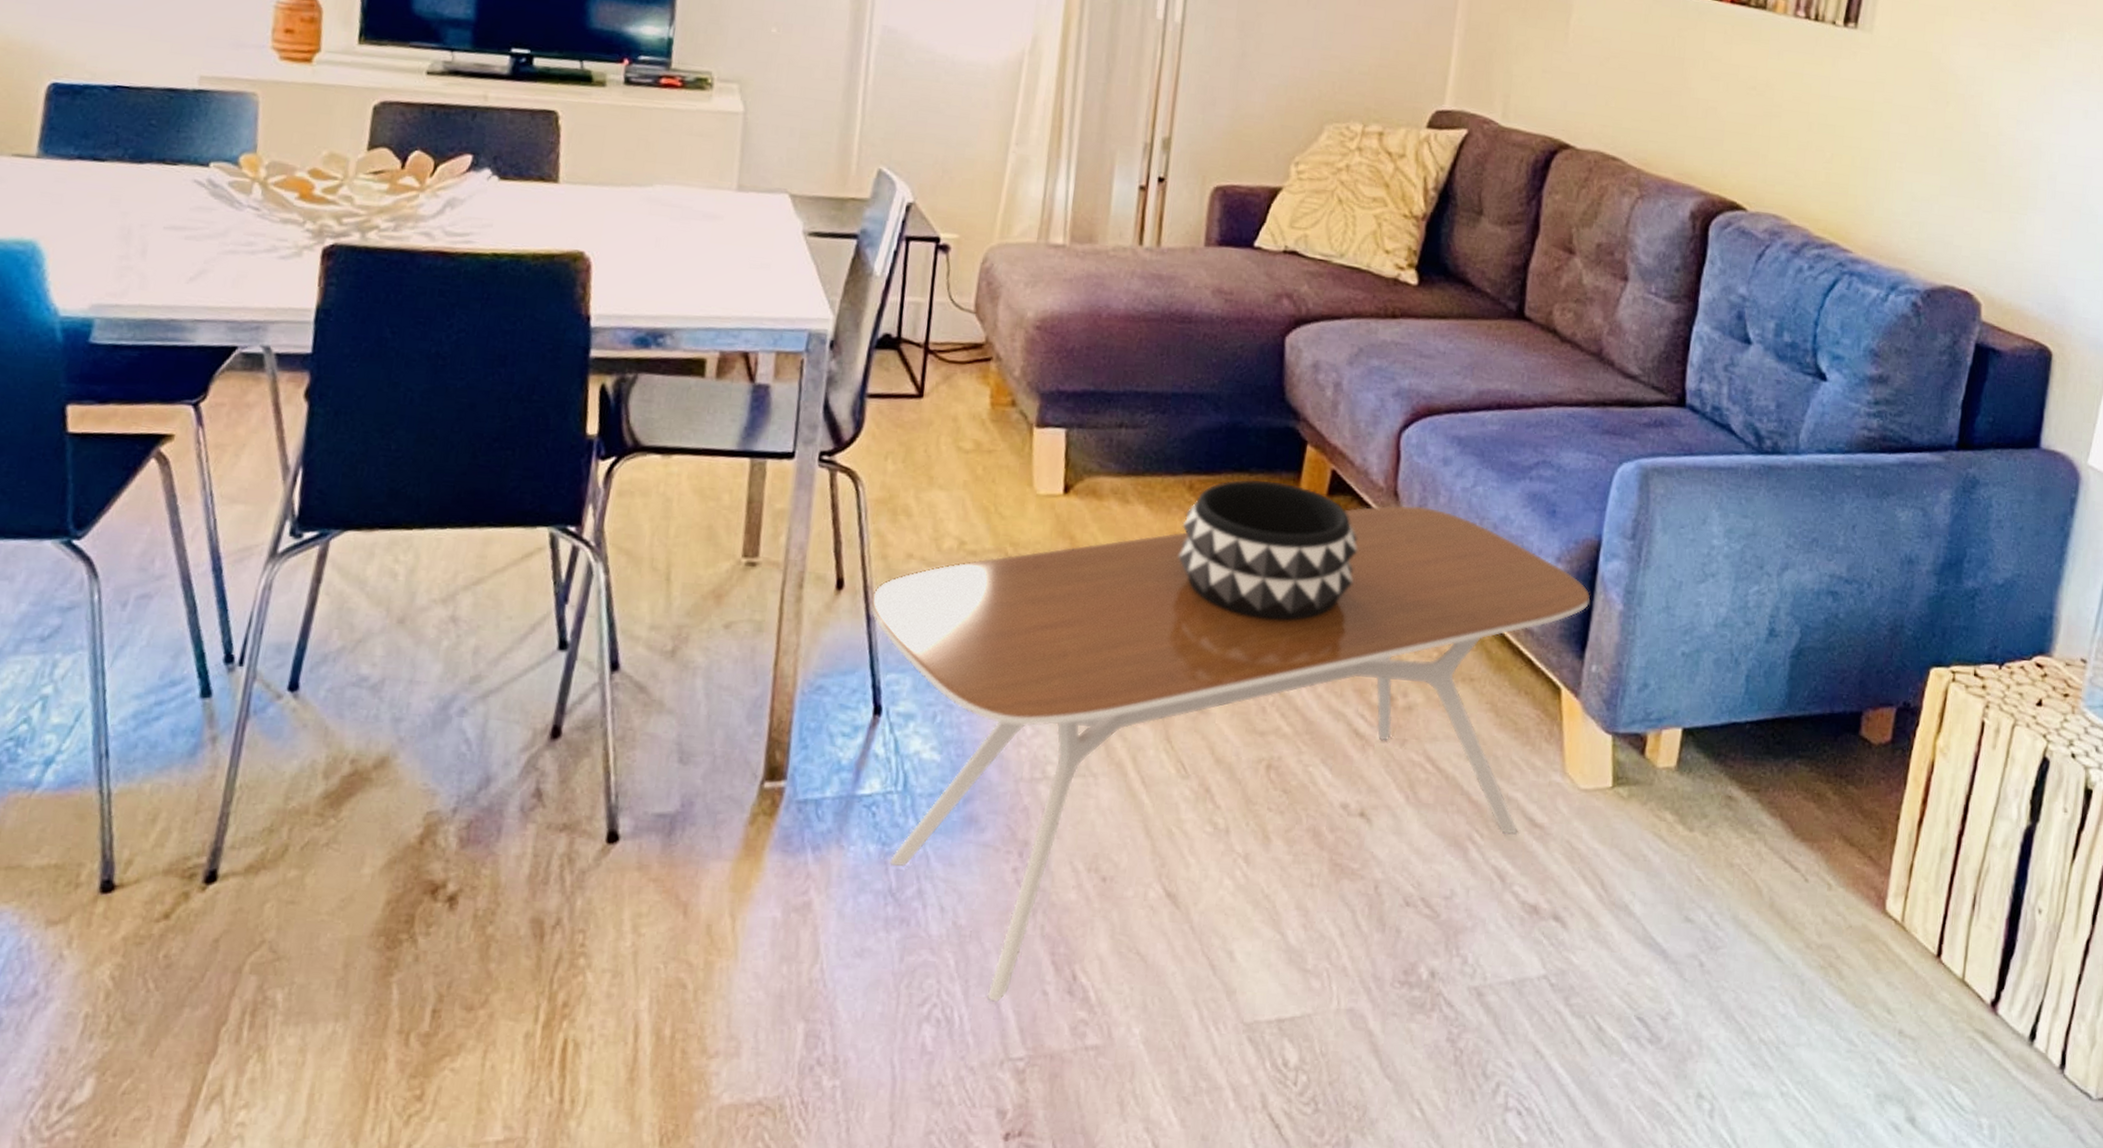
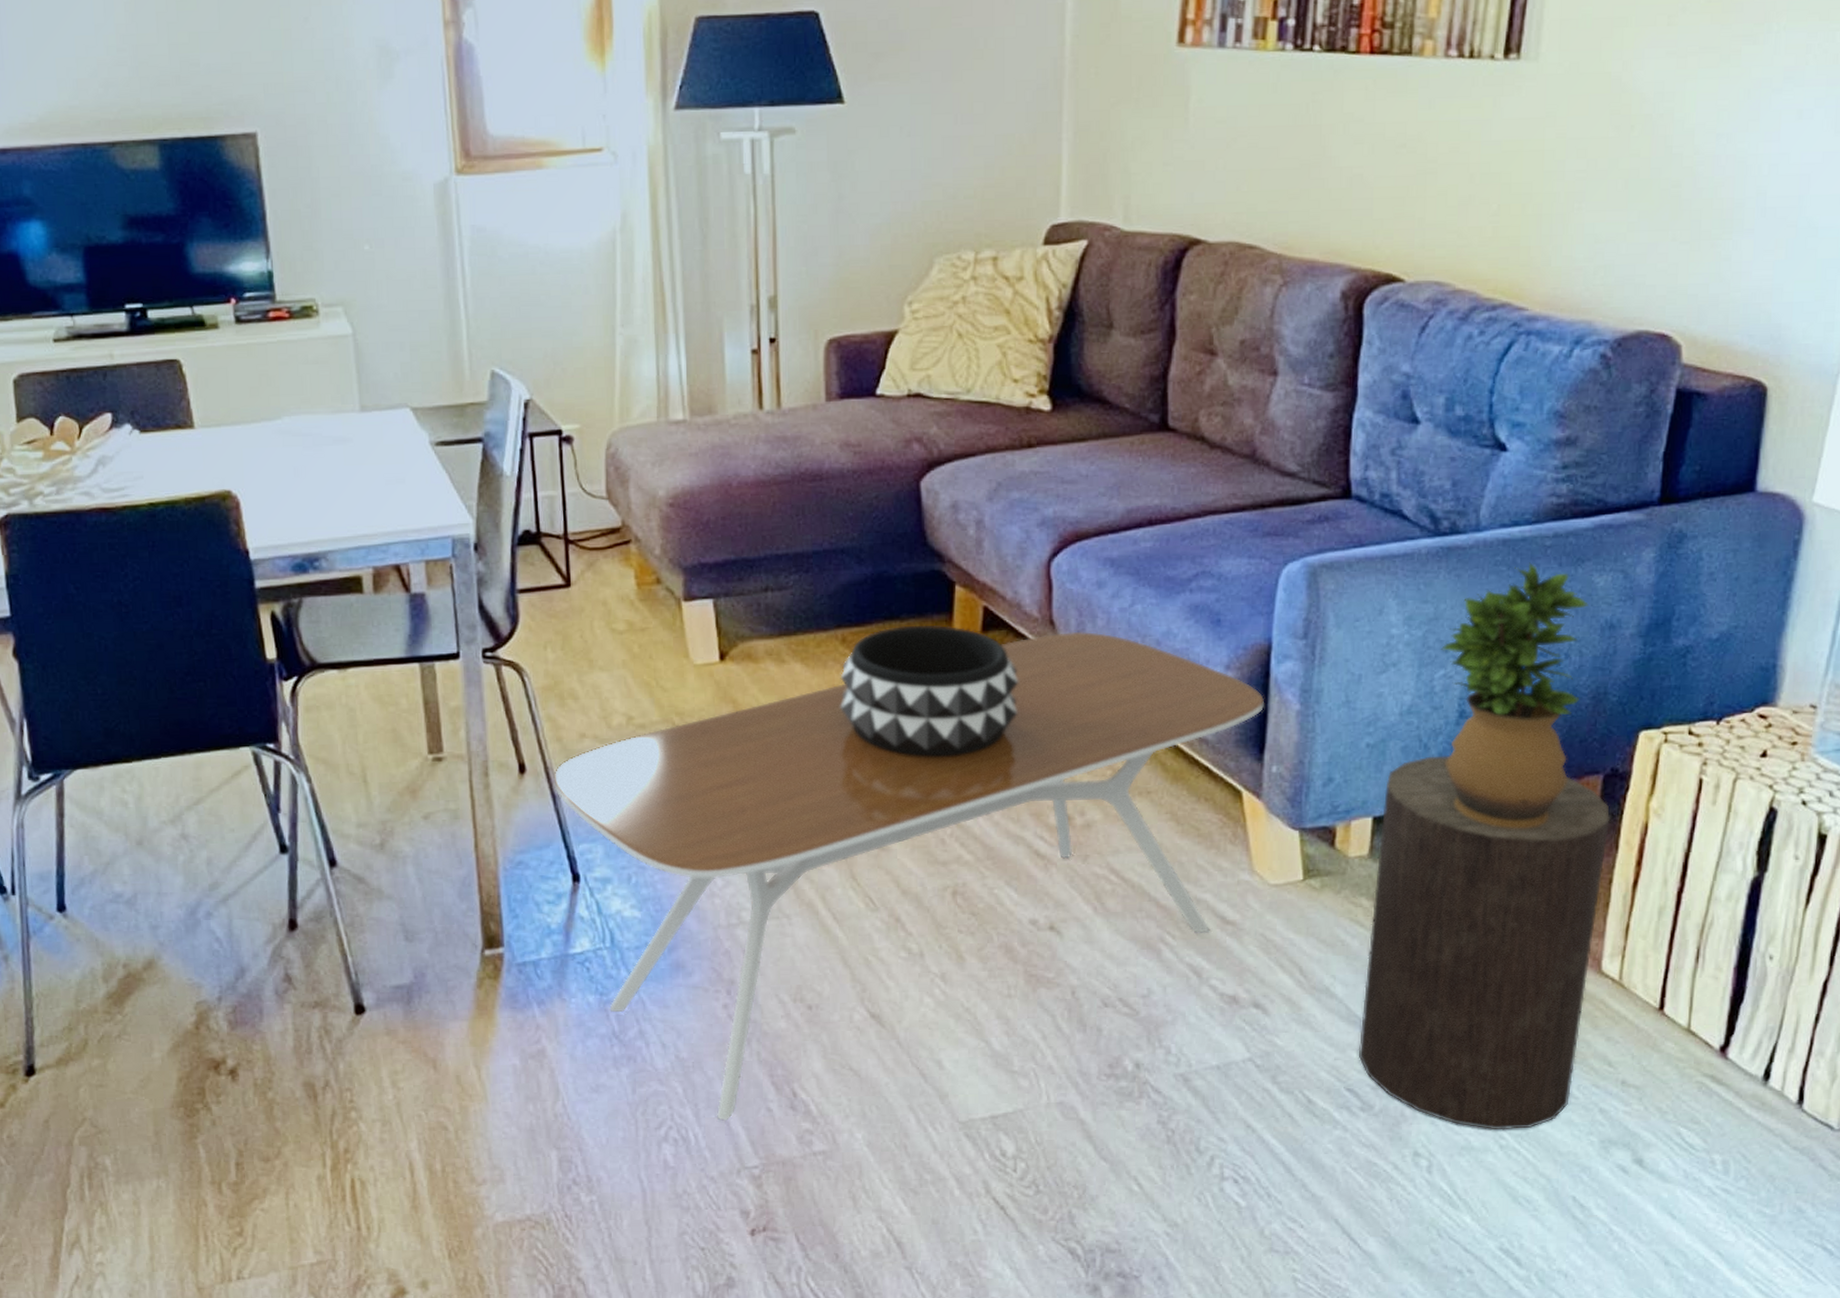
stool: none [1650,671,1900,1076] -> present [1358,755,1610,1130]
potted plant: none [1753,490,1891,756] -> present [1440,562,1588,829]

